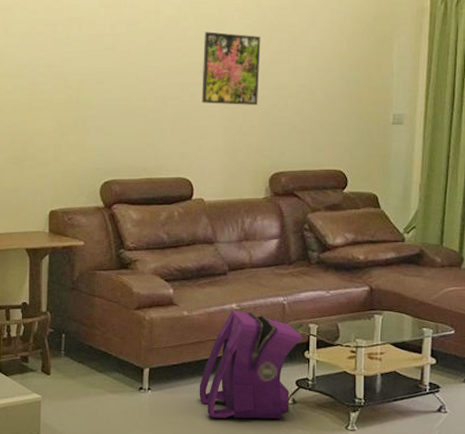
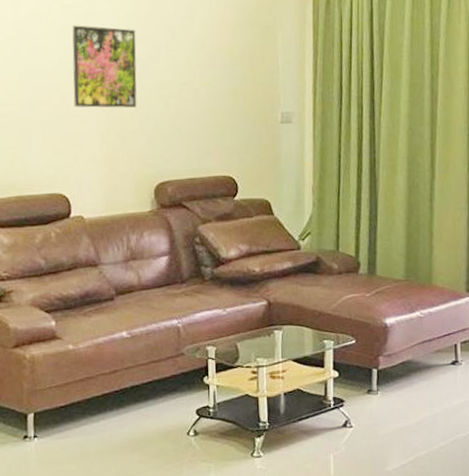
backpack: present [199,310,301,419] -> none [91,338,199,461]

